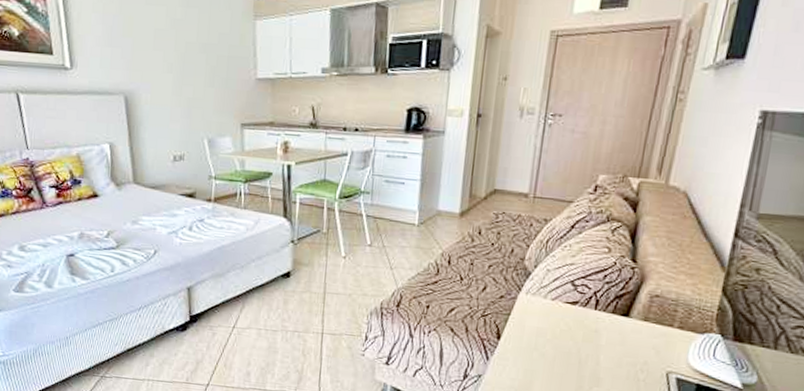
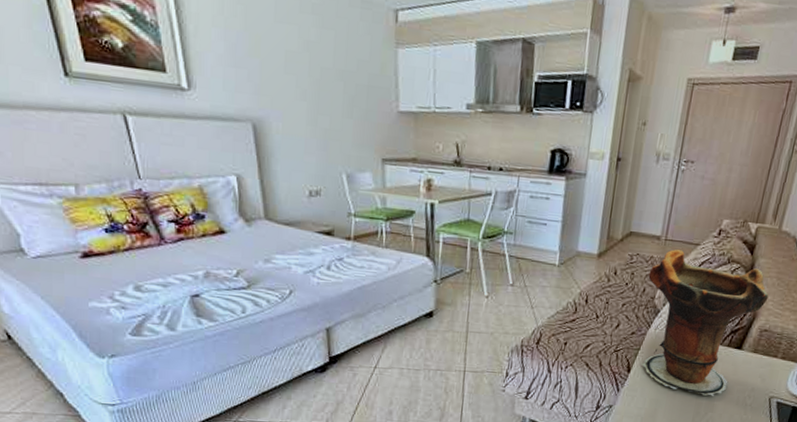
decorative vase: none [512,207,658,369] -> present [640,249,769,396]

